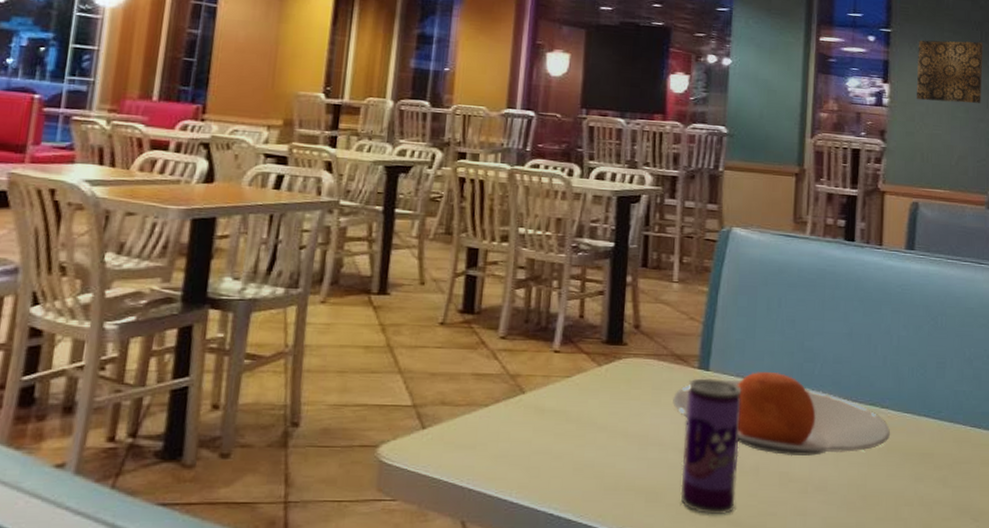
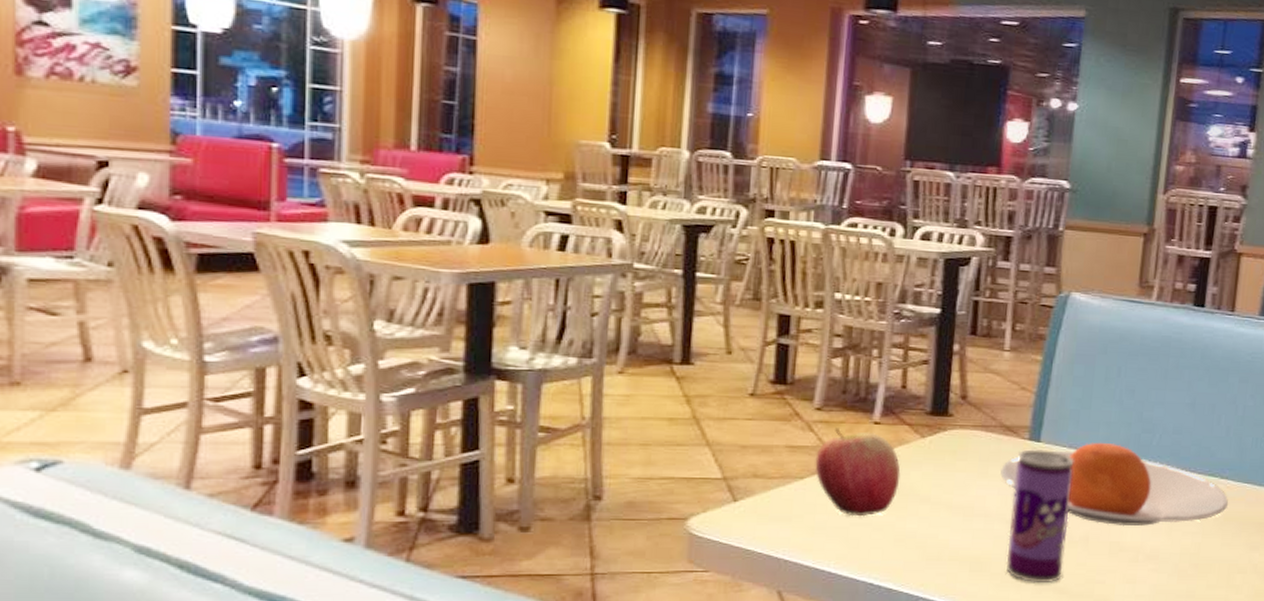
apple: none [498,356,579,445] -> present [814,428,901,517]

